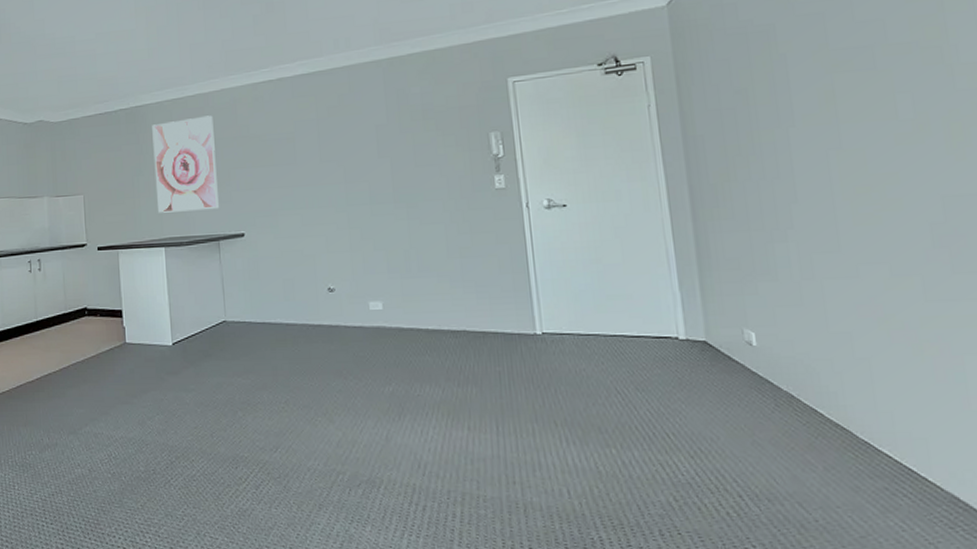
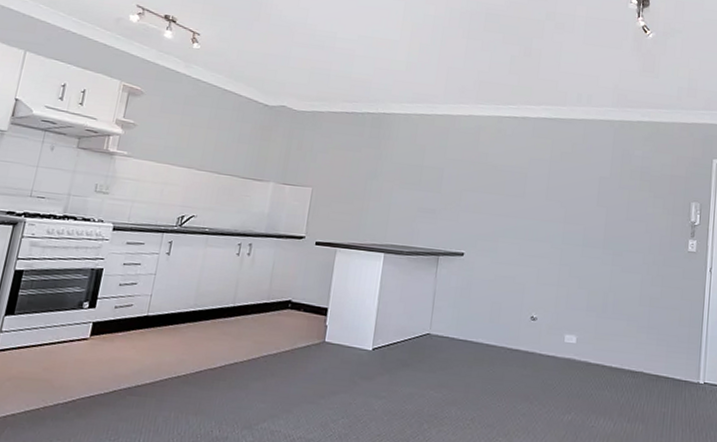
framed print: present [152,115,219,213] -> none [385,134,456,226]

